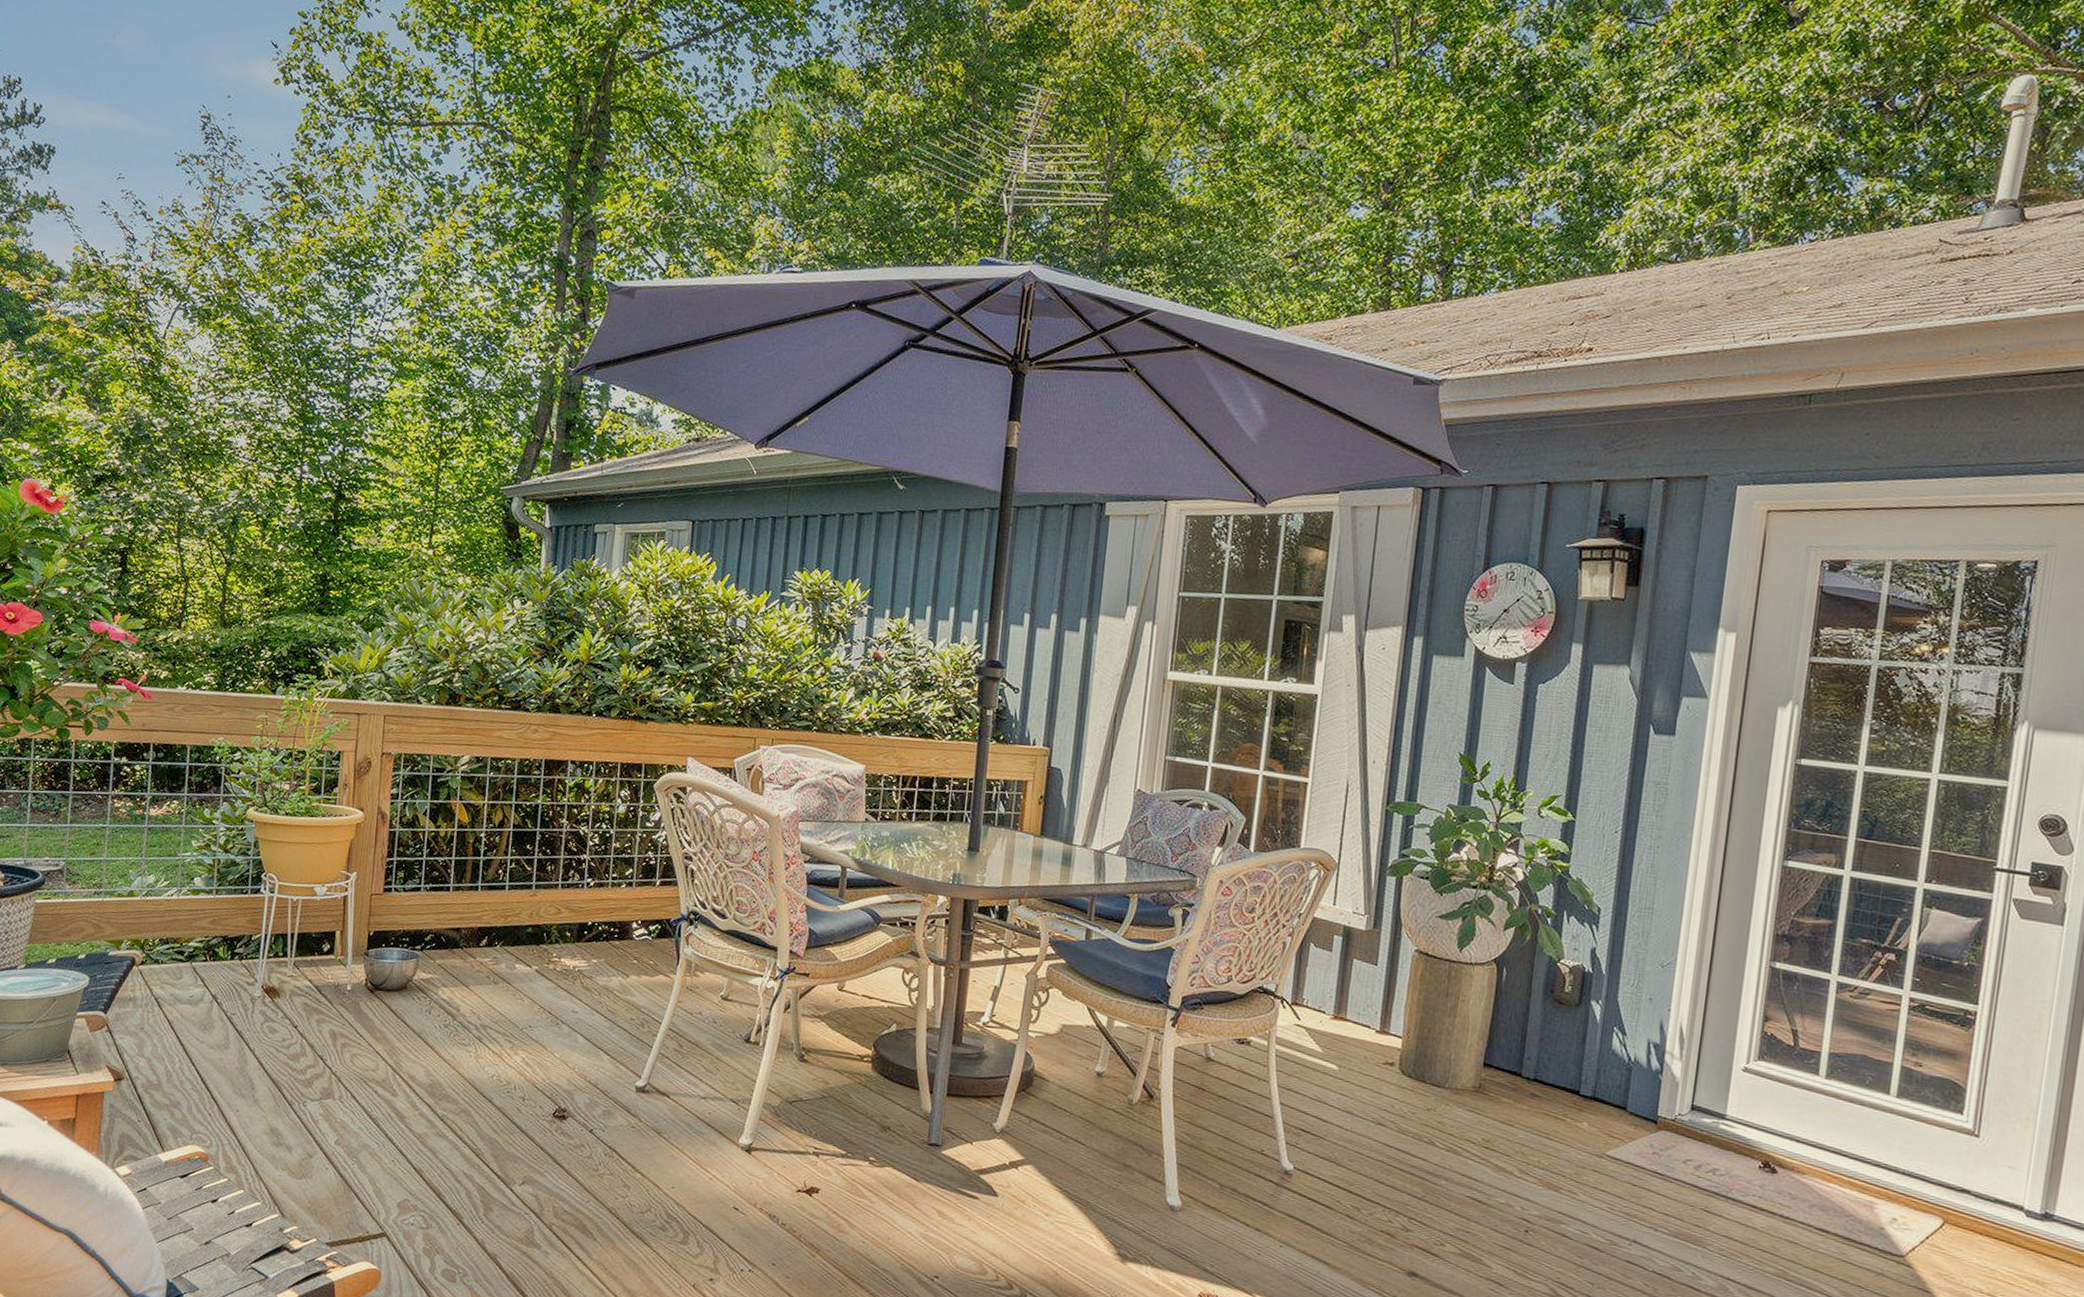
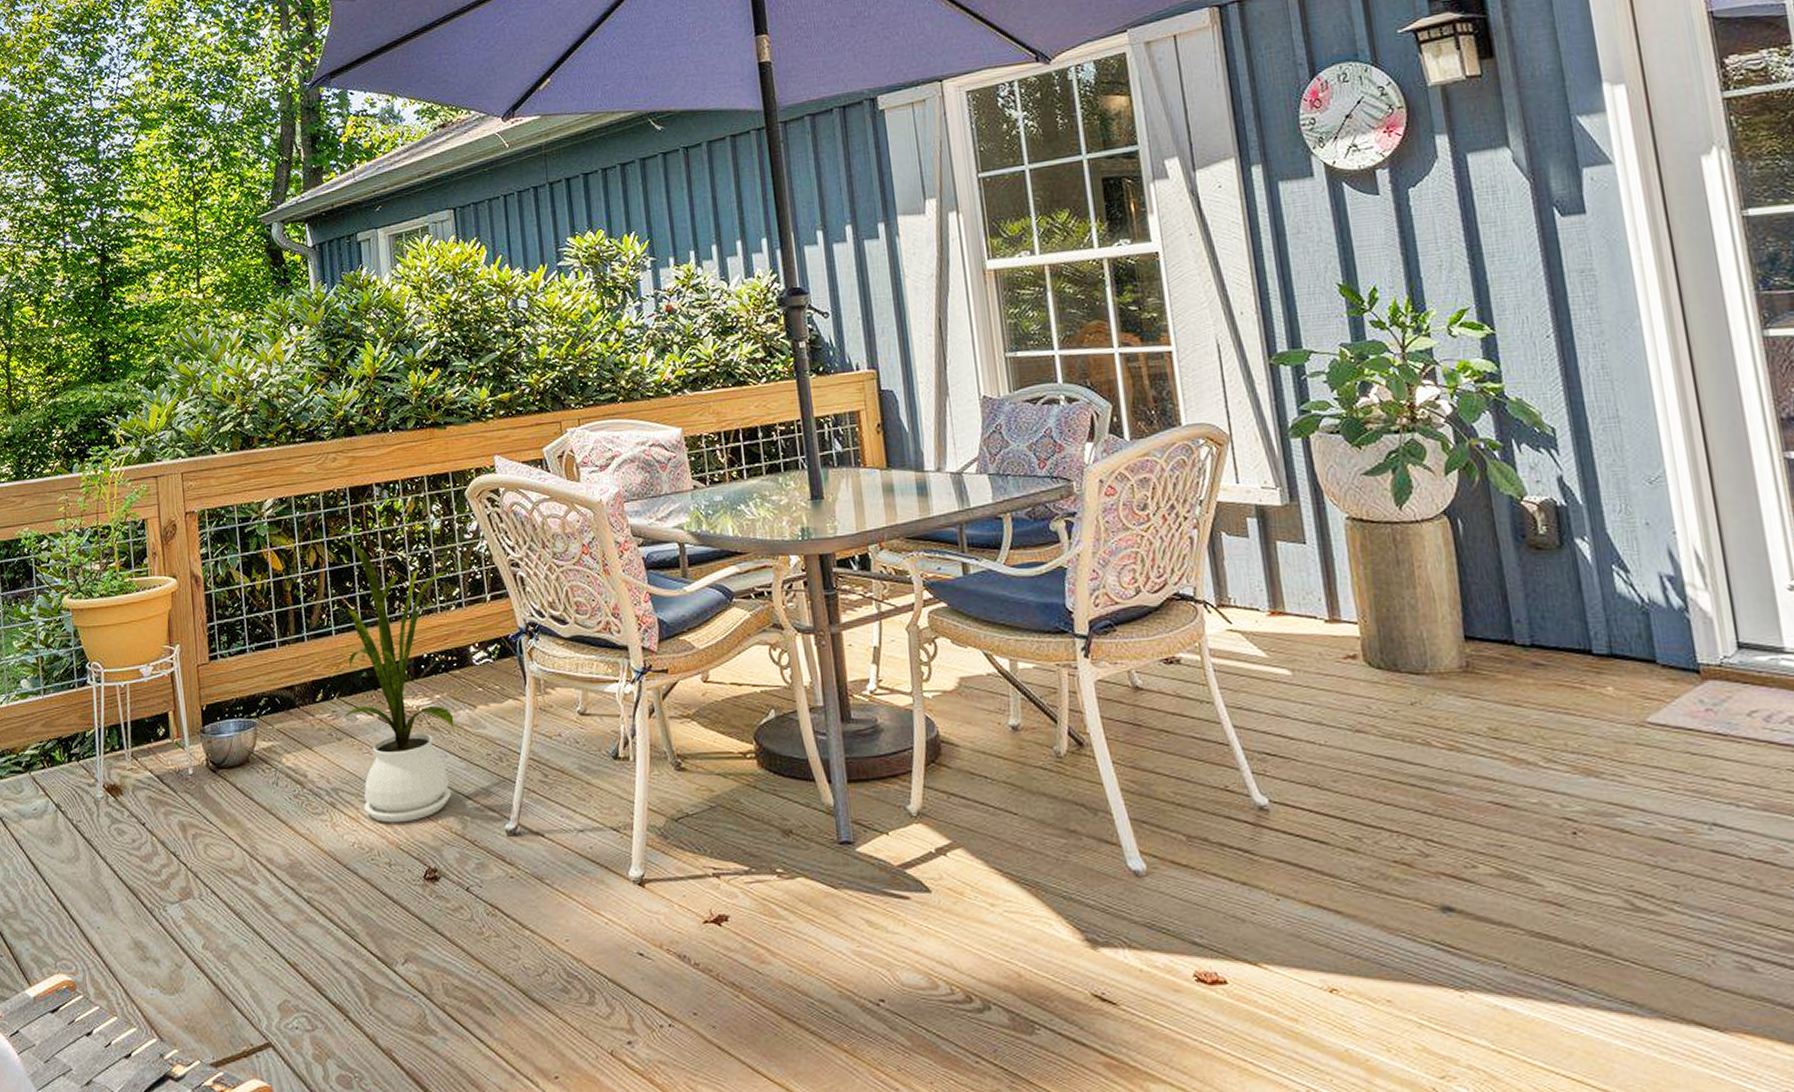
house plant: none [500,805,629,1066] -> present [341,539,455,823]

